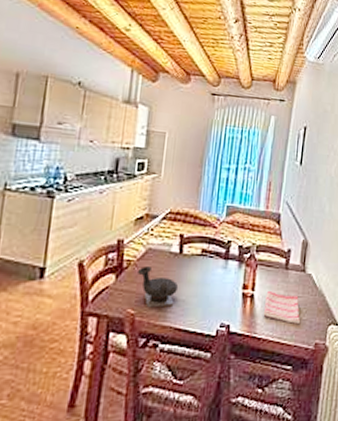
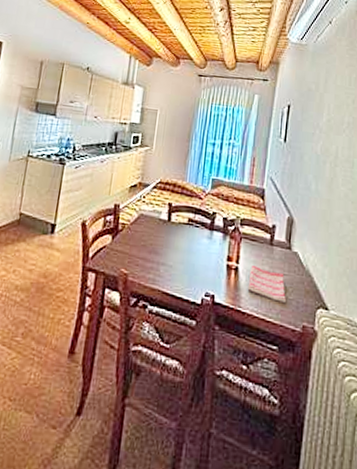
teapot: present [138,266,179,308] -> none [131,230,167,270]

